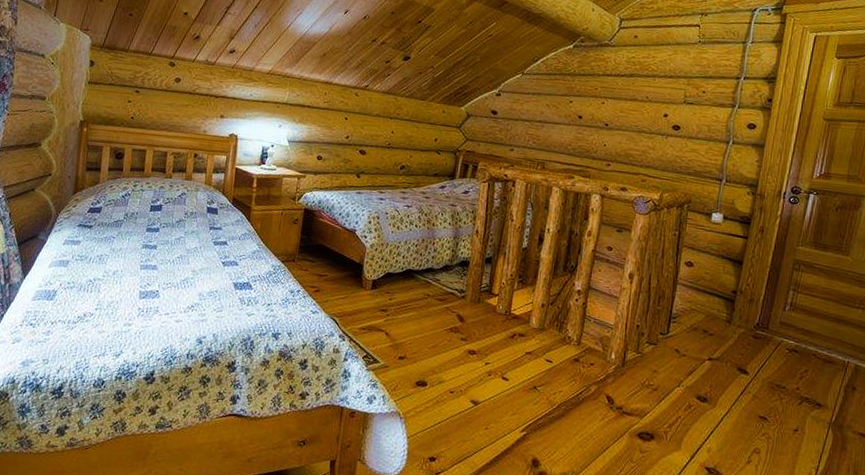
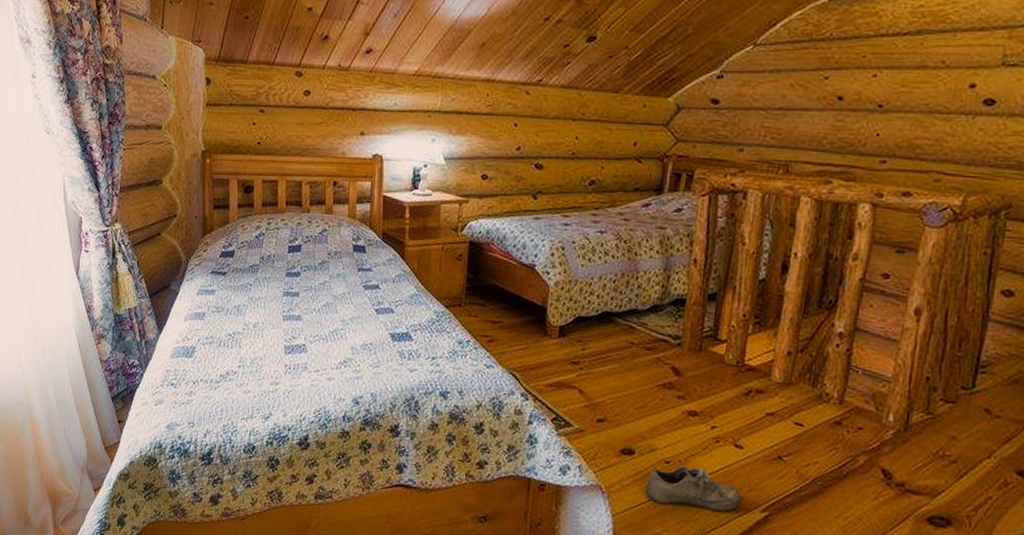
shoe: none [434,395,507,433] -> present [645,465,741,512]

